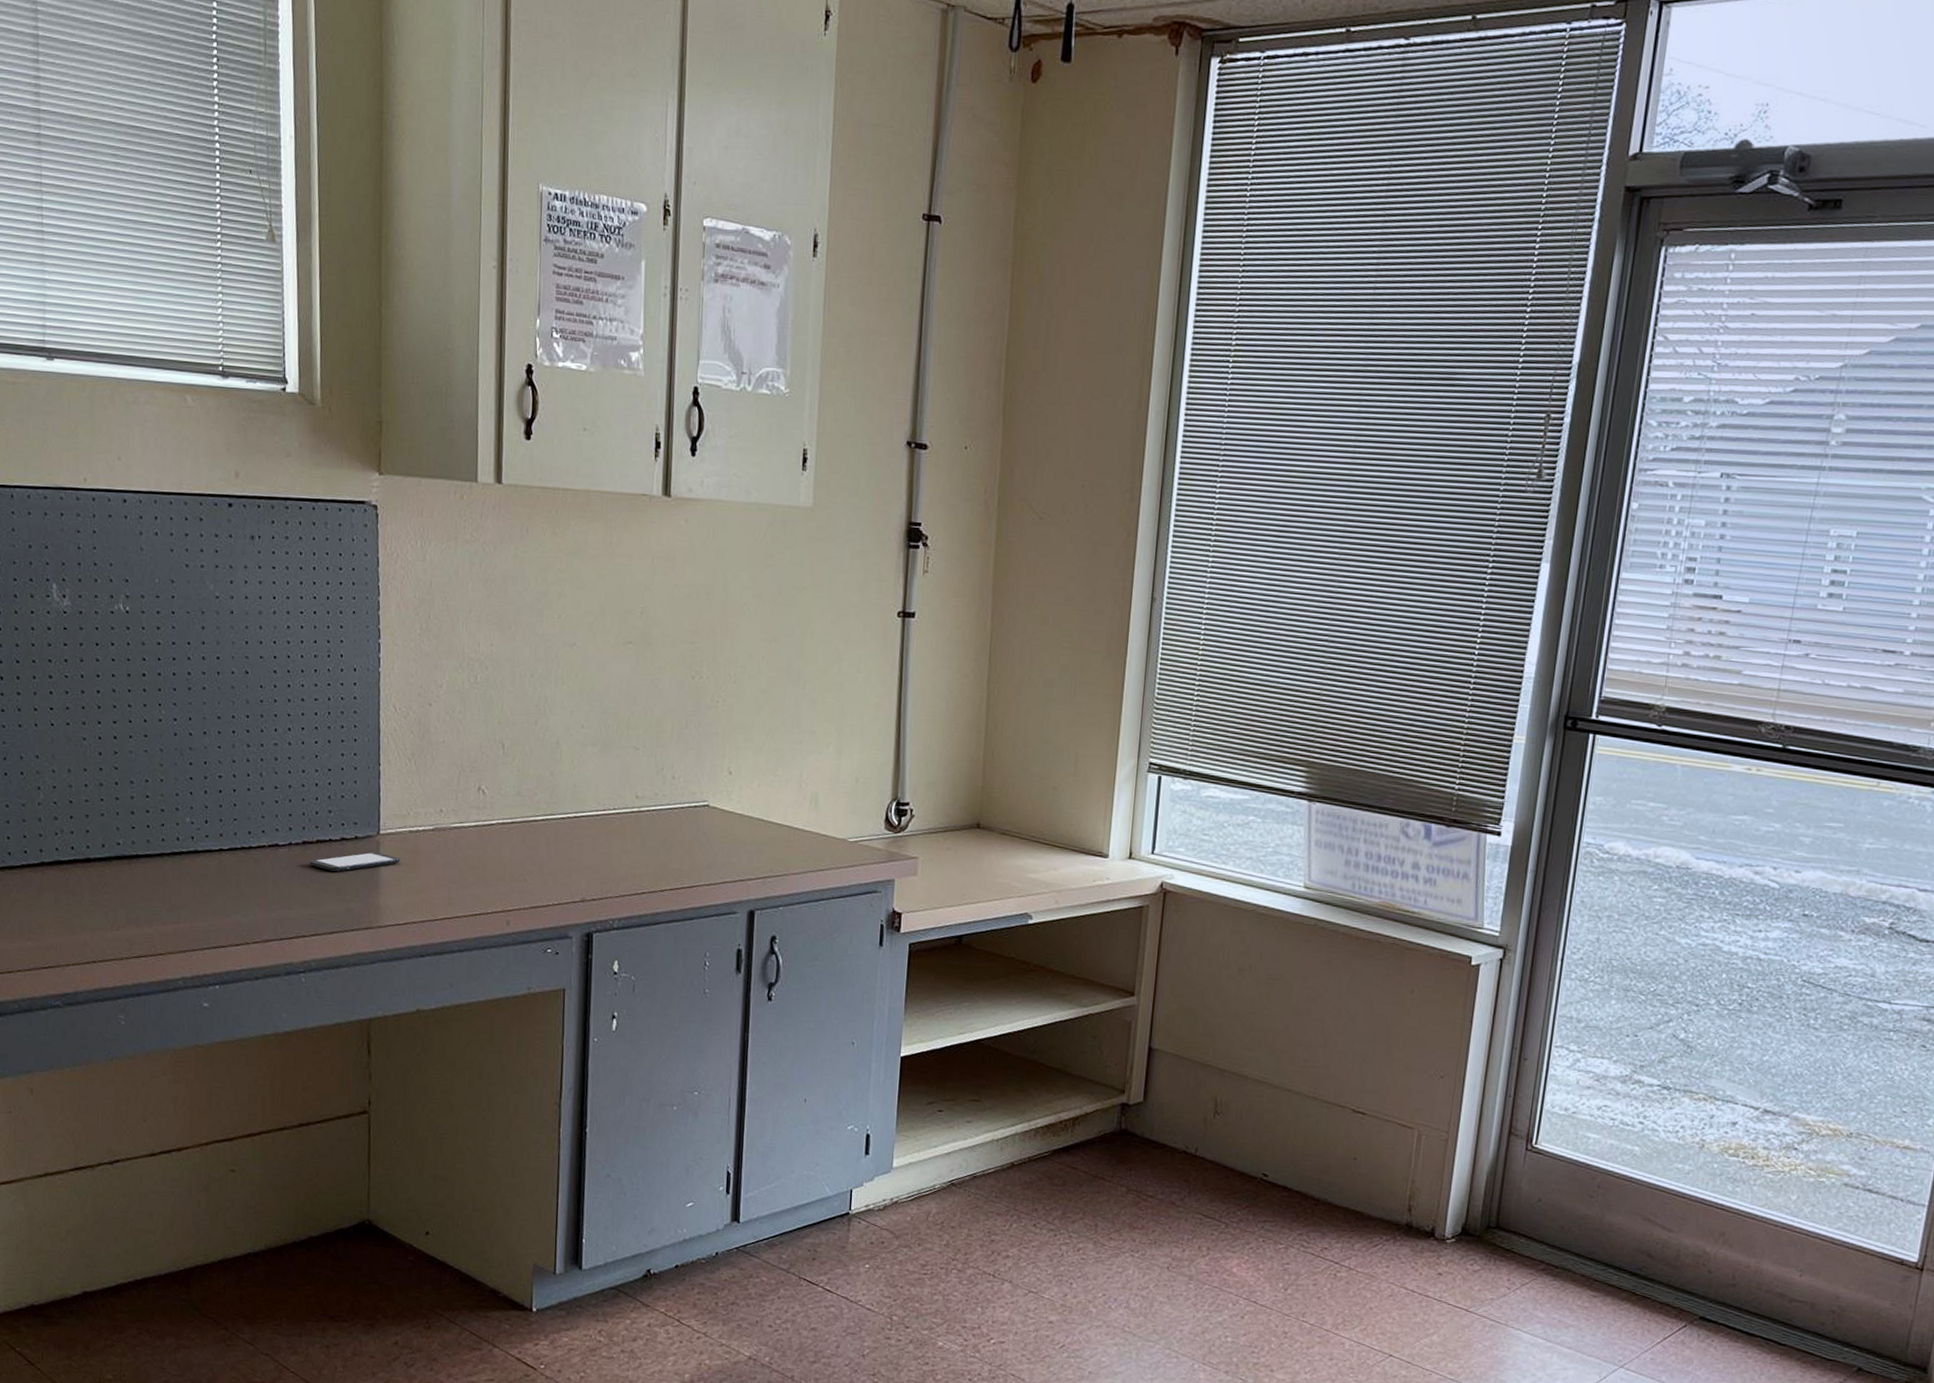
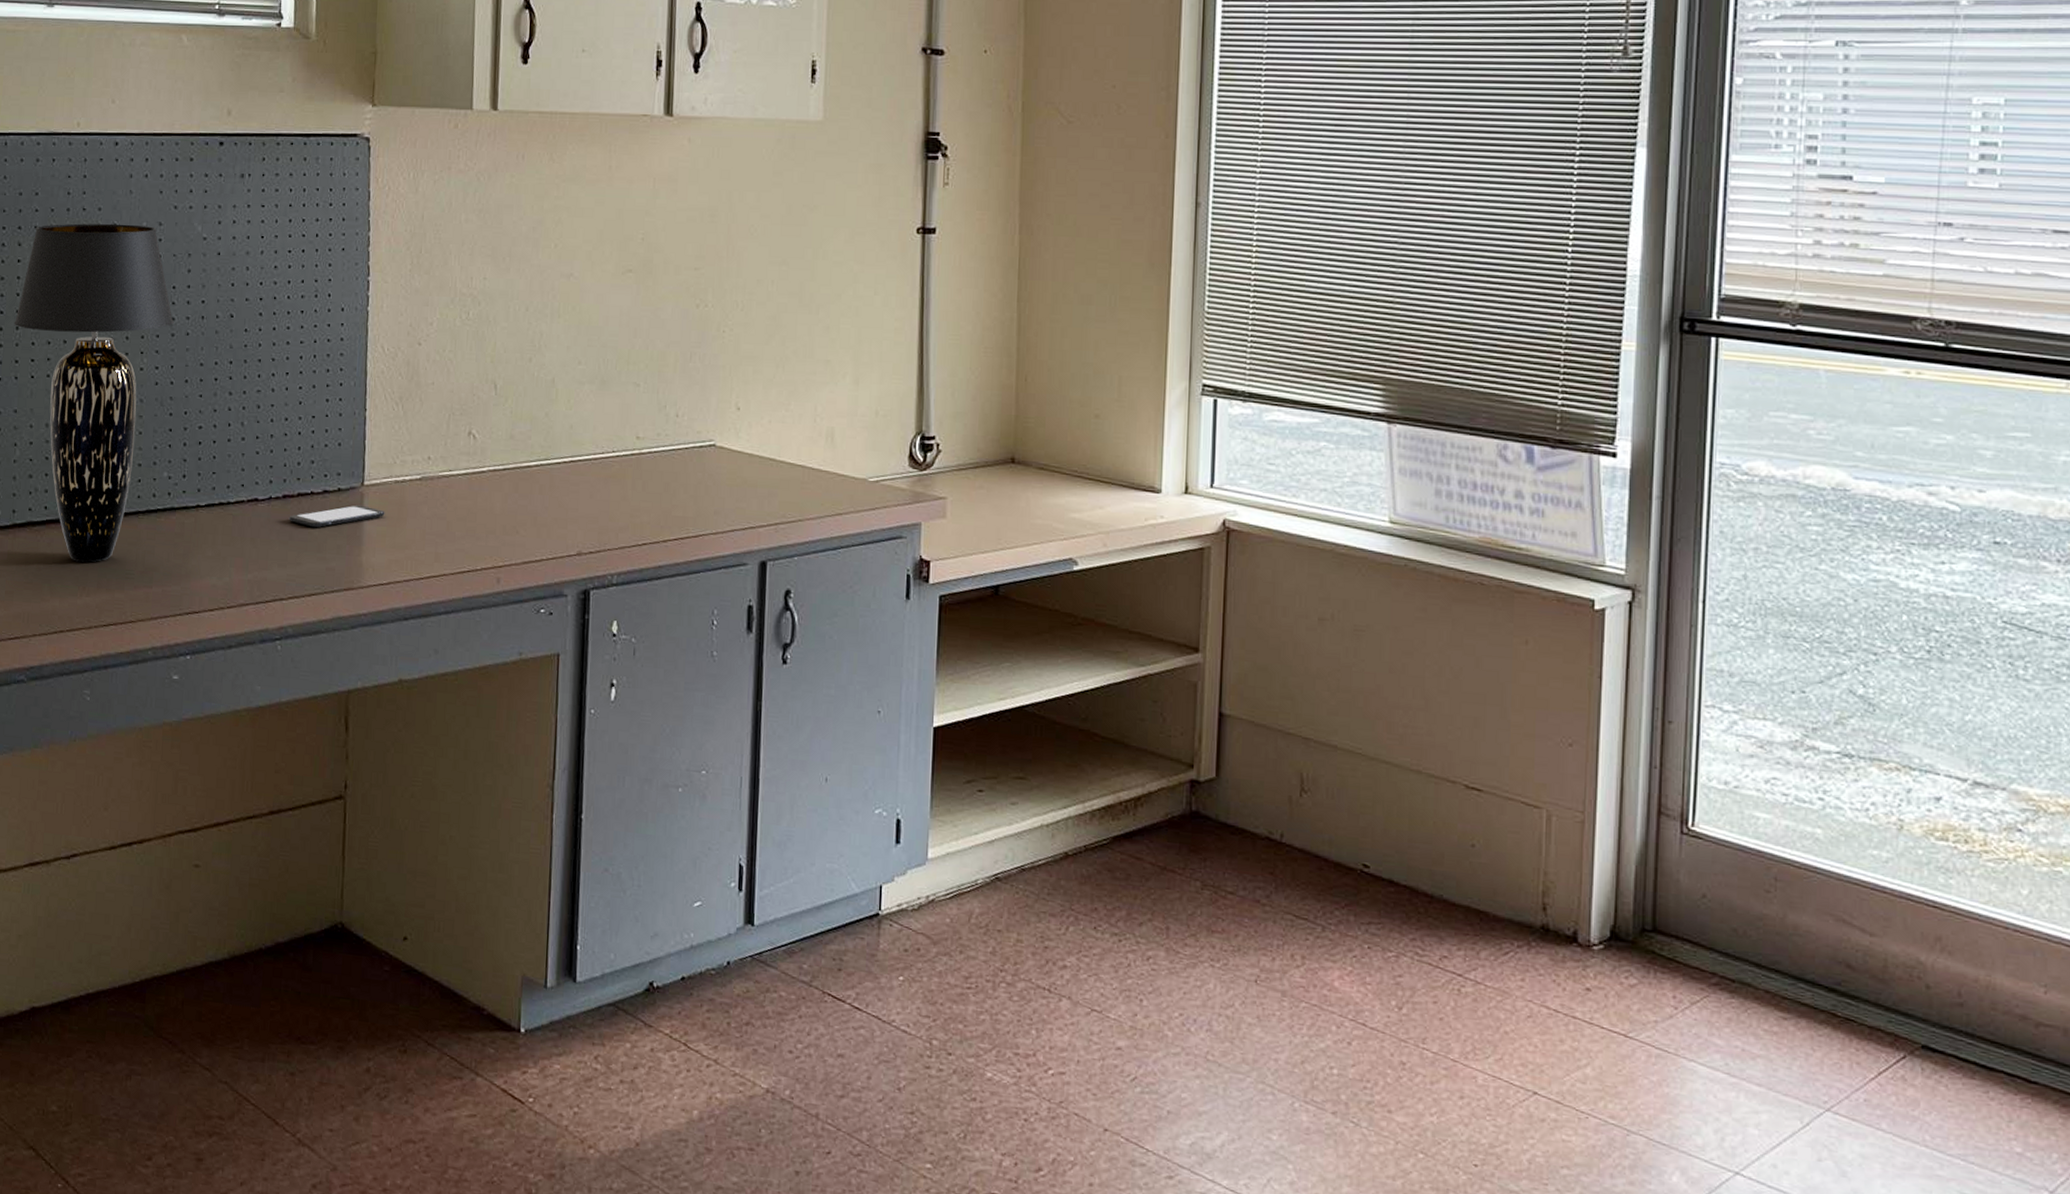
table lamp: none [30,577,190,900] -> present [14,223,174,563]

